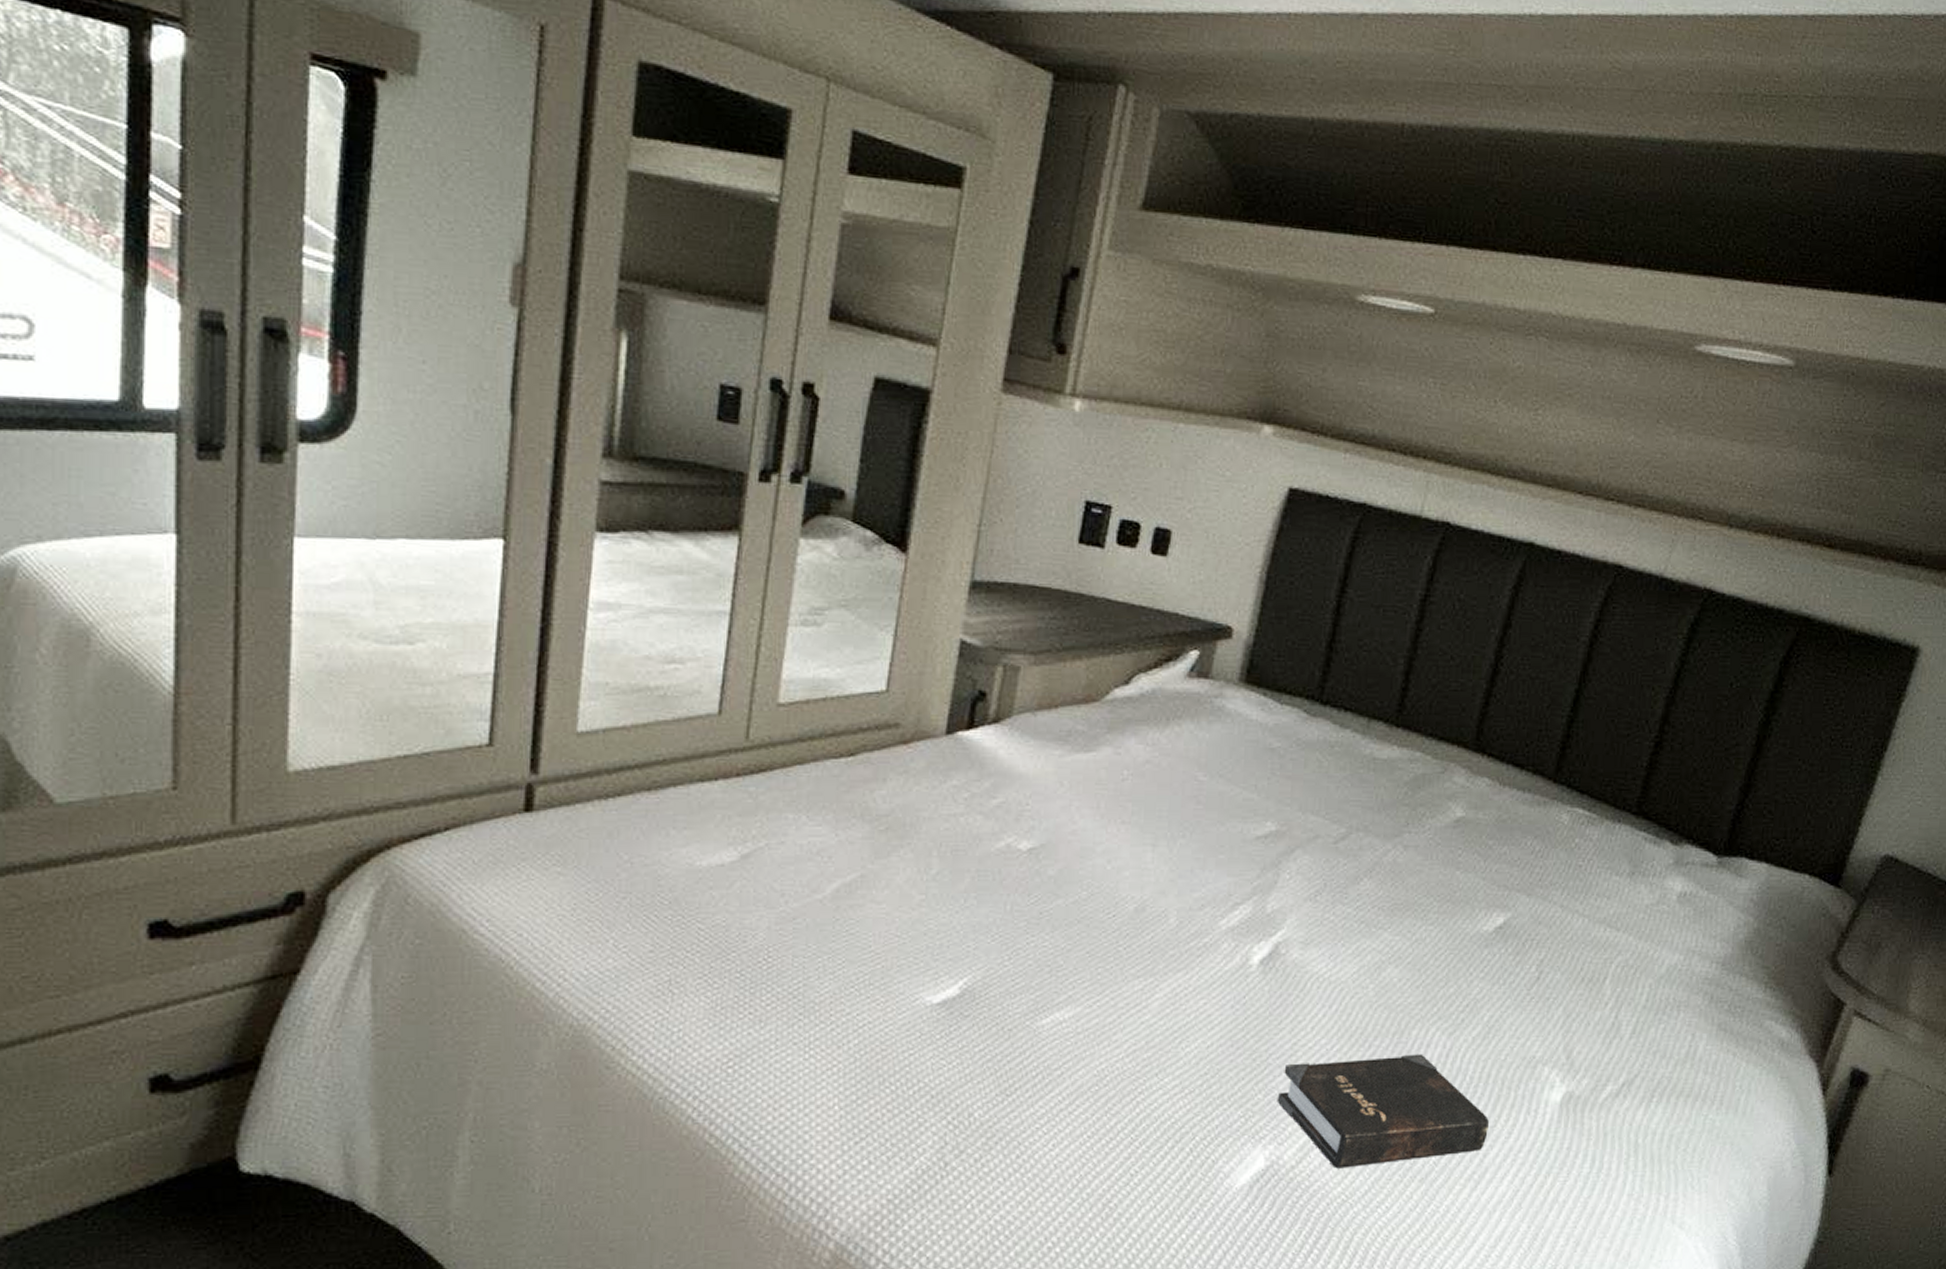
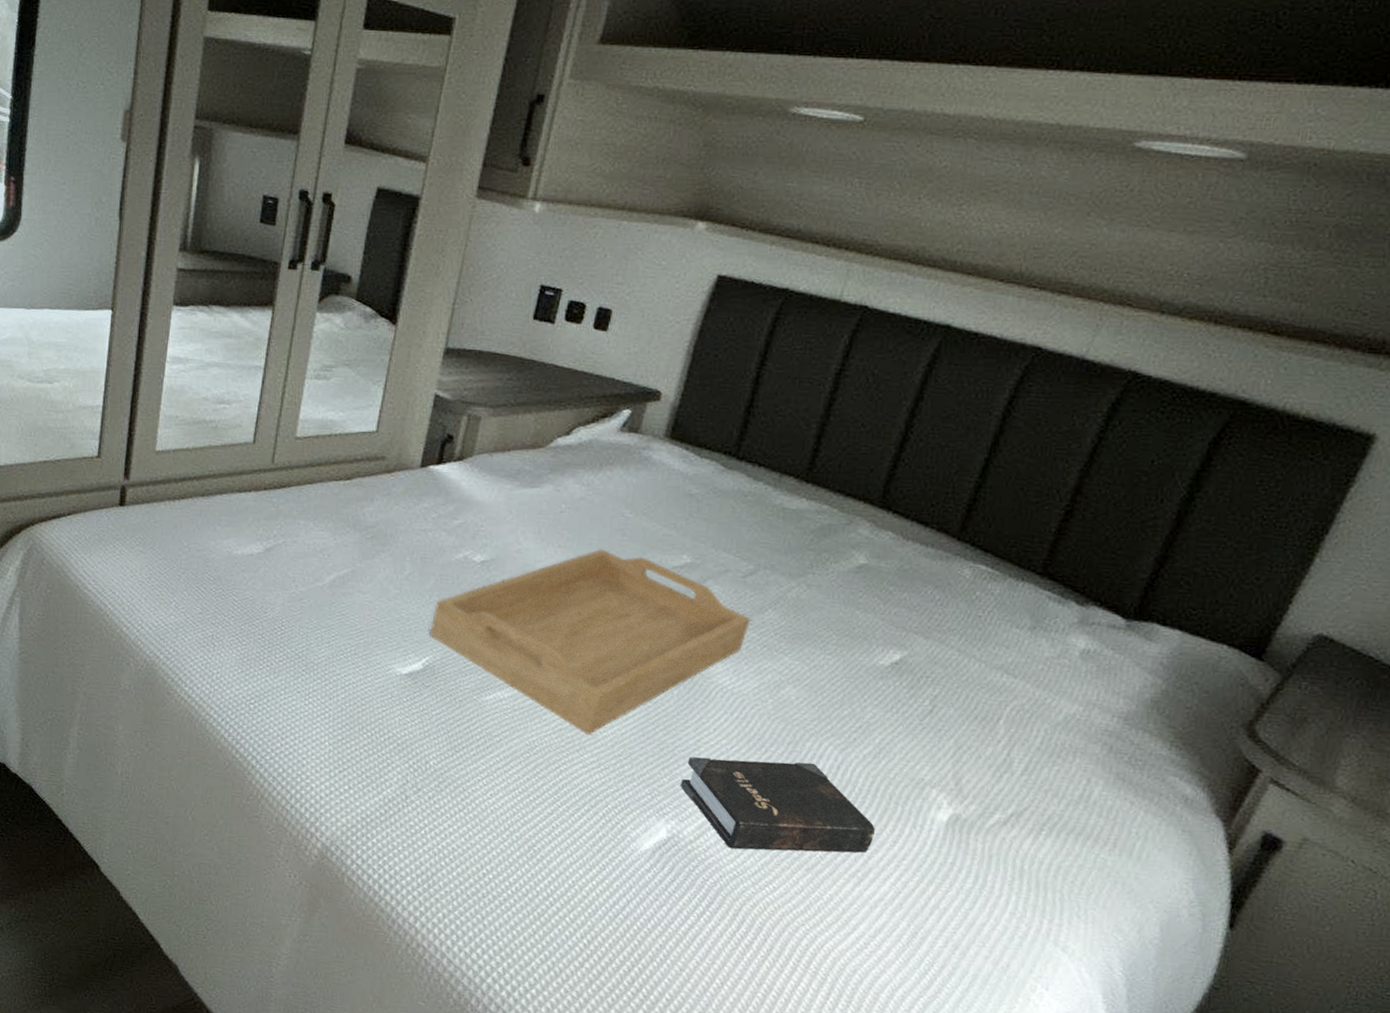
serving tray: none [967,822,1345,1053] -> present [430,549,751,735]

